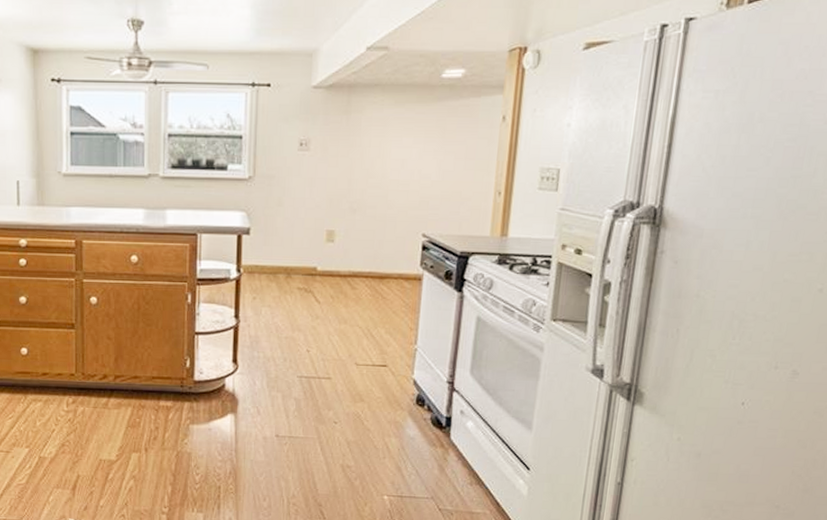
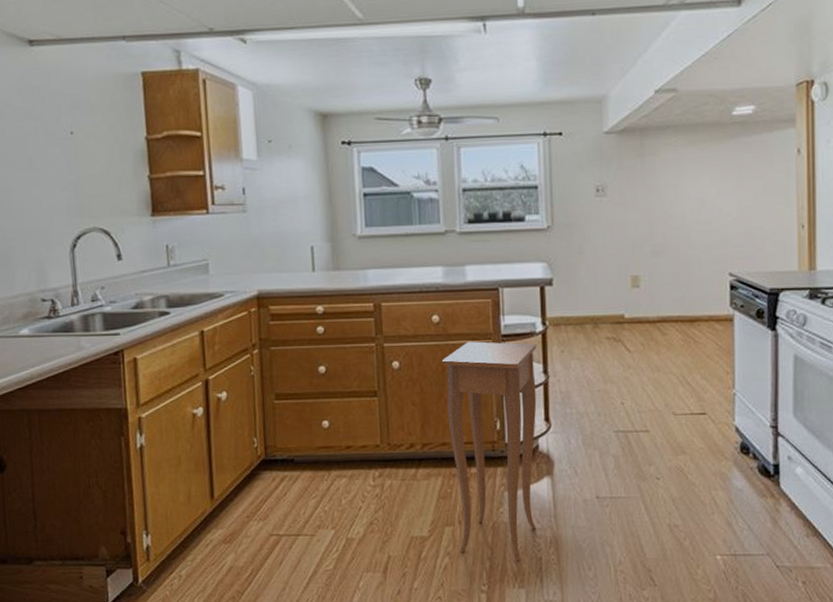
side table: none [137,283,230,488] -> present [441,341,537,561]

